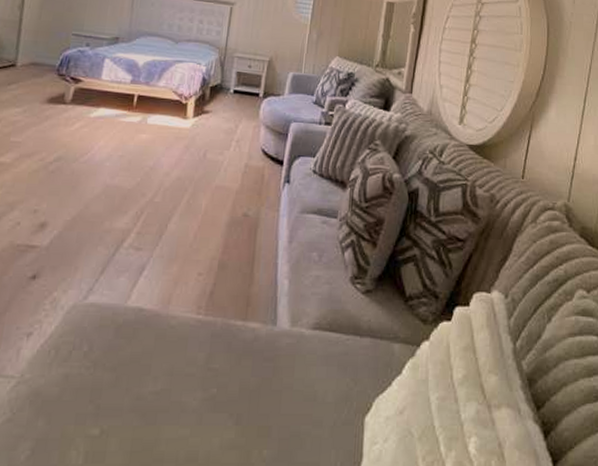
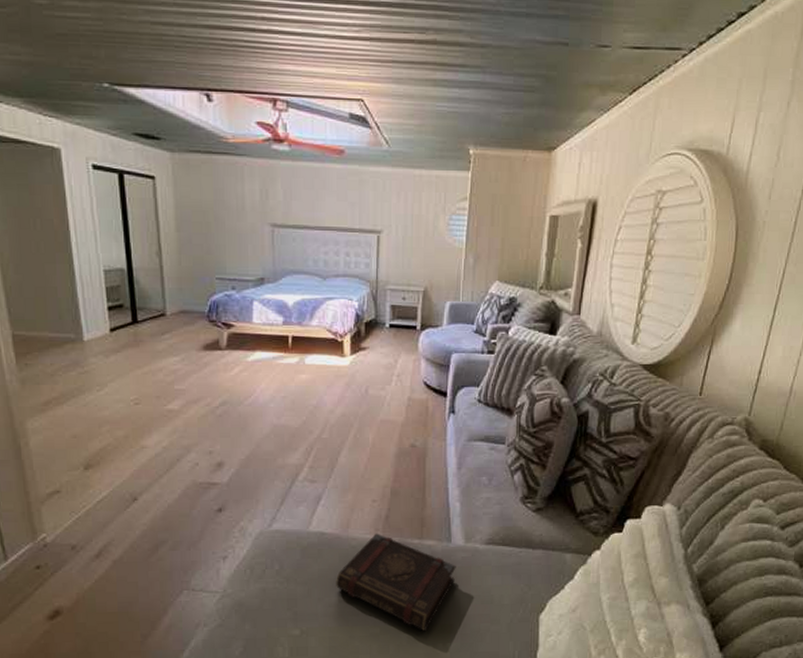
book: none [148,311,280,435] -> present [336,533,456,632]

